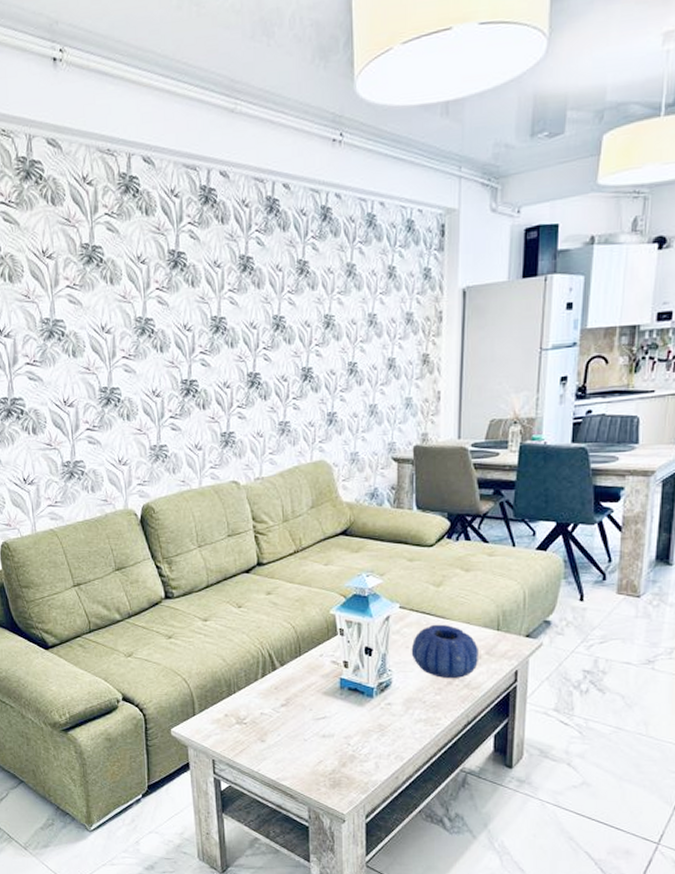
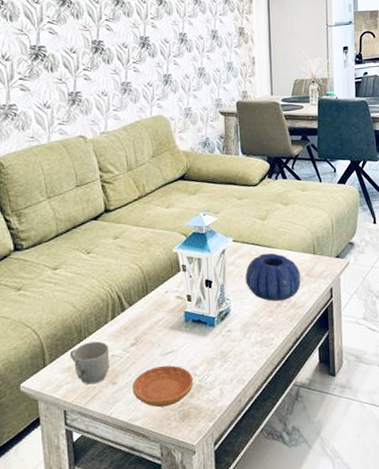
mug: none [219,697,258,739] -> present [69,341,109,385]
saucer: none [281,730,347,772] -> present [132,365,194,408]

